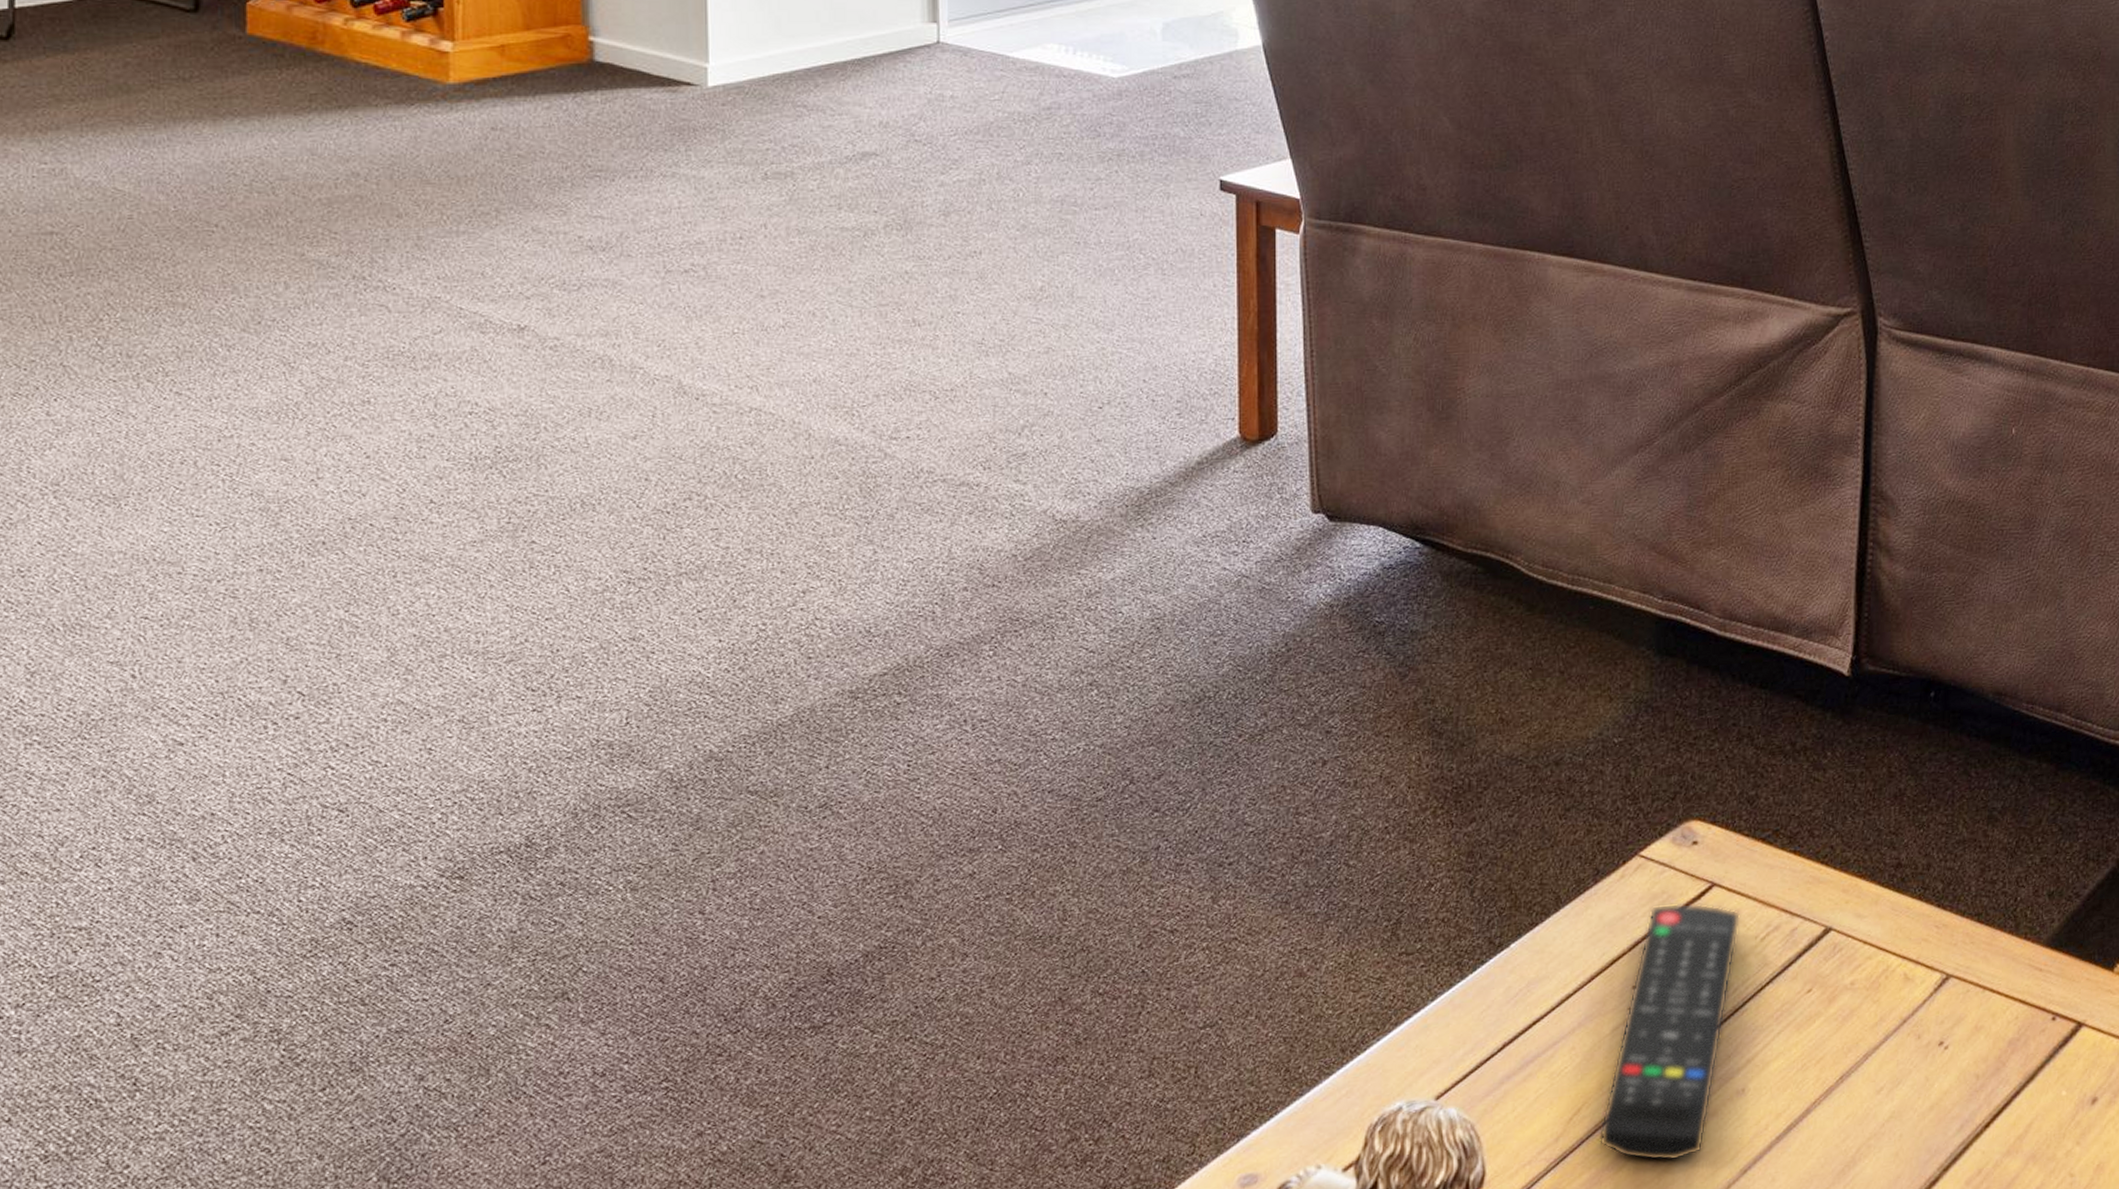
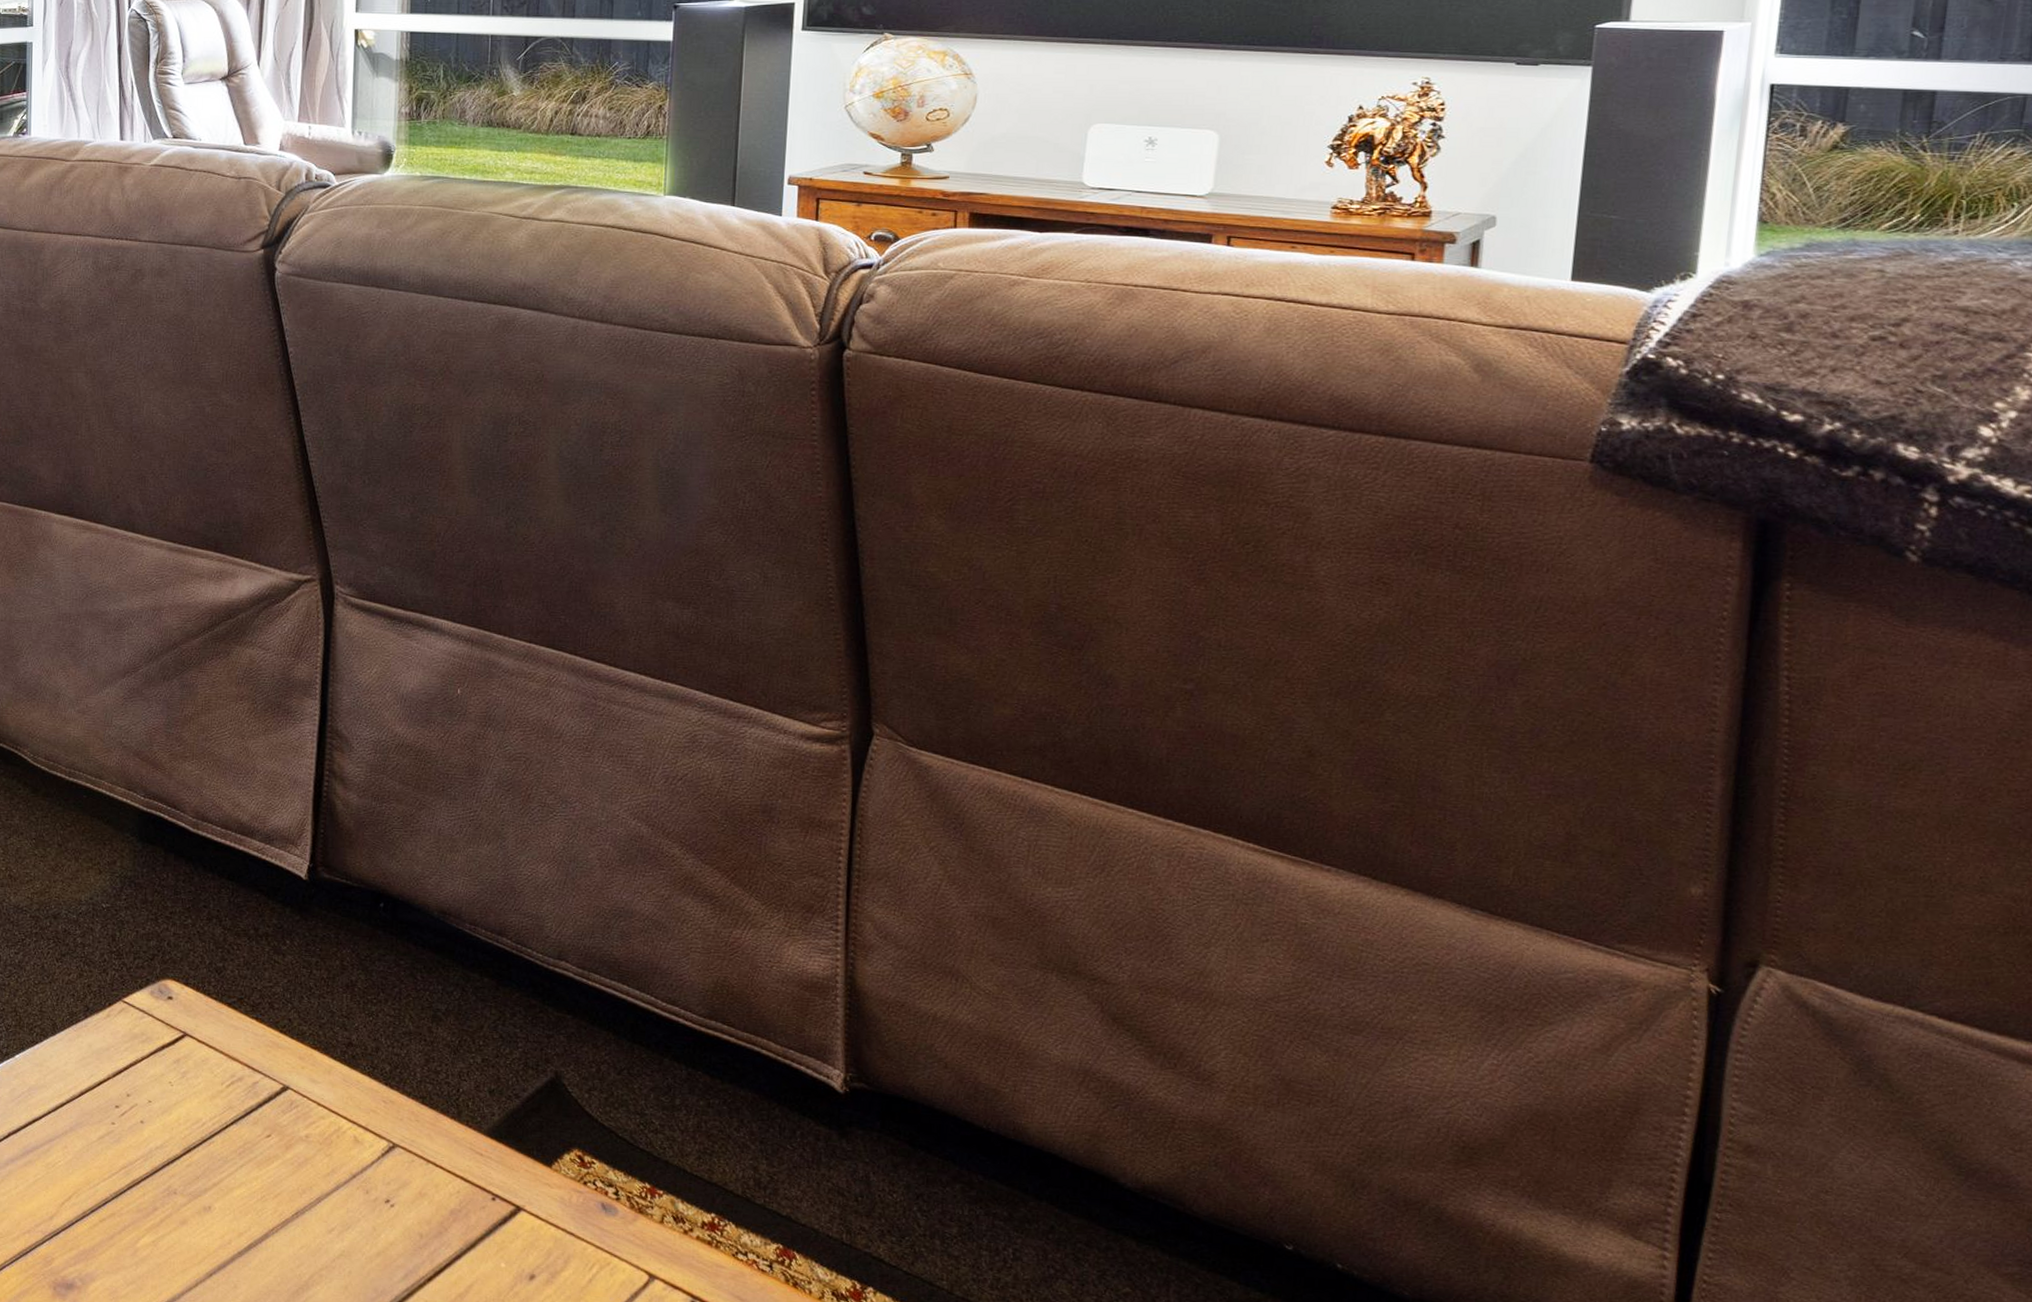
remote control: present [1599,903,1741,1162] -> none [87,1043,209,1255]

